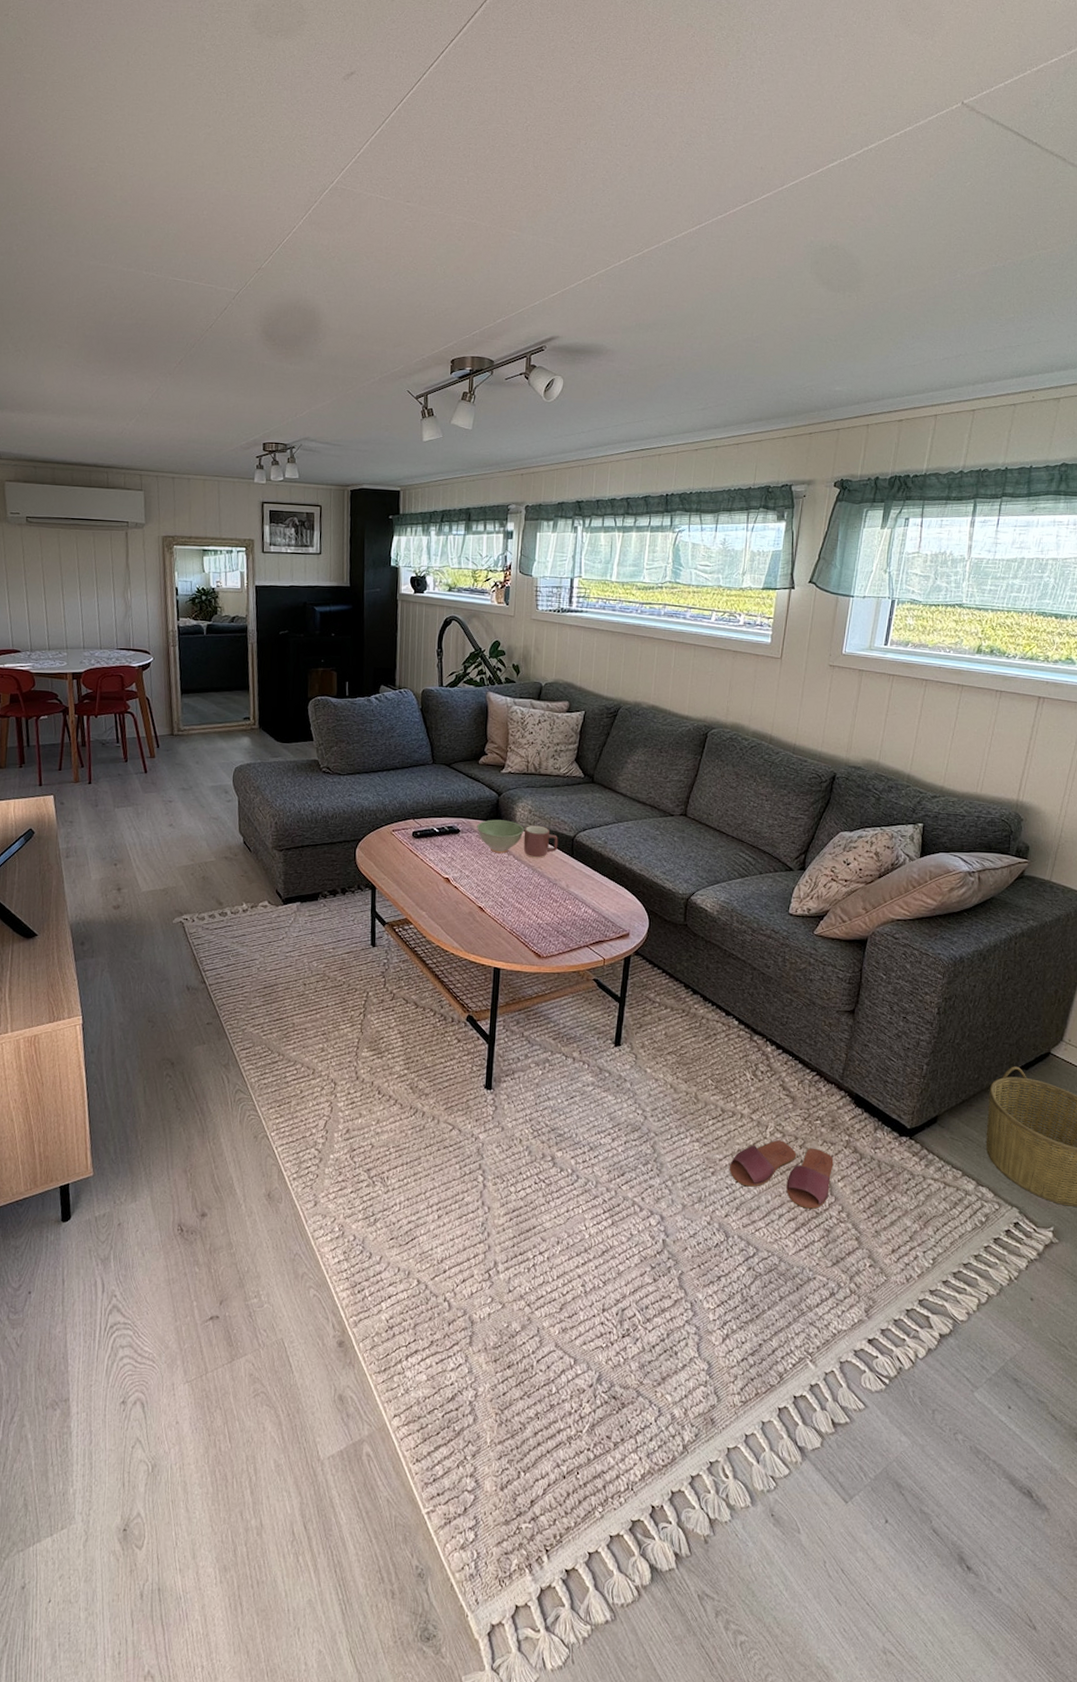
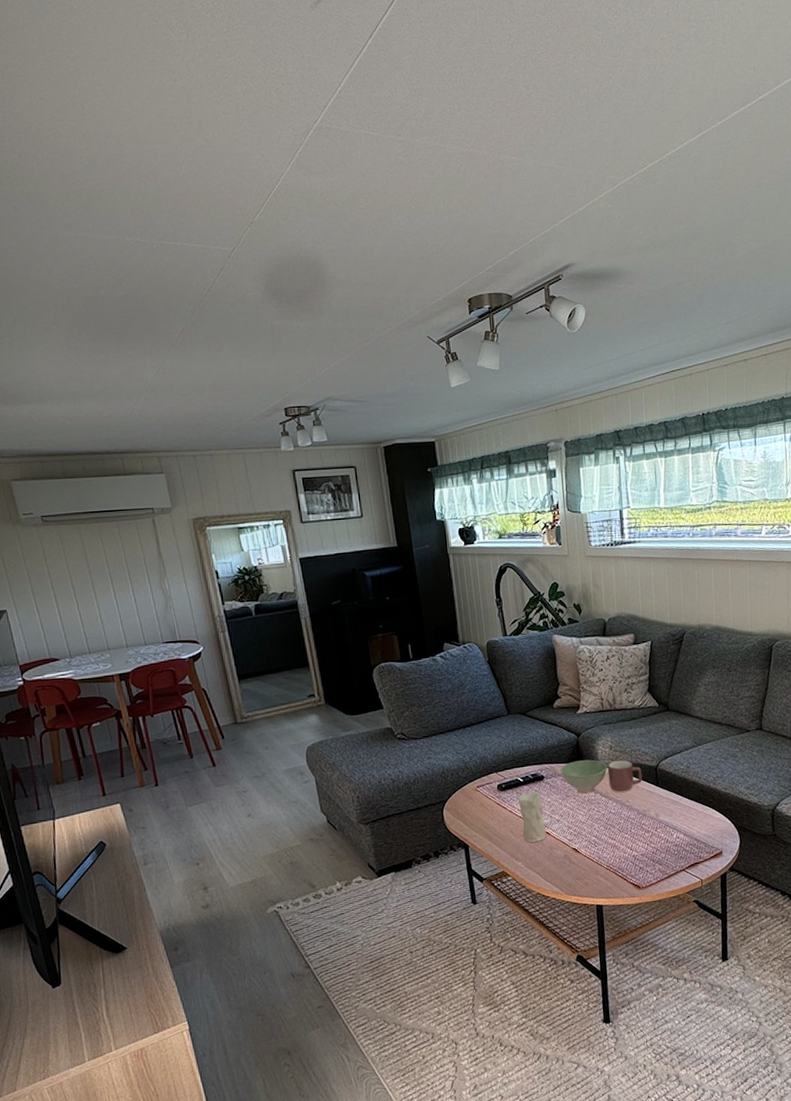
candle: none [430,843,455,895] -> present [517,791,546,843]

